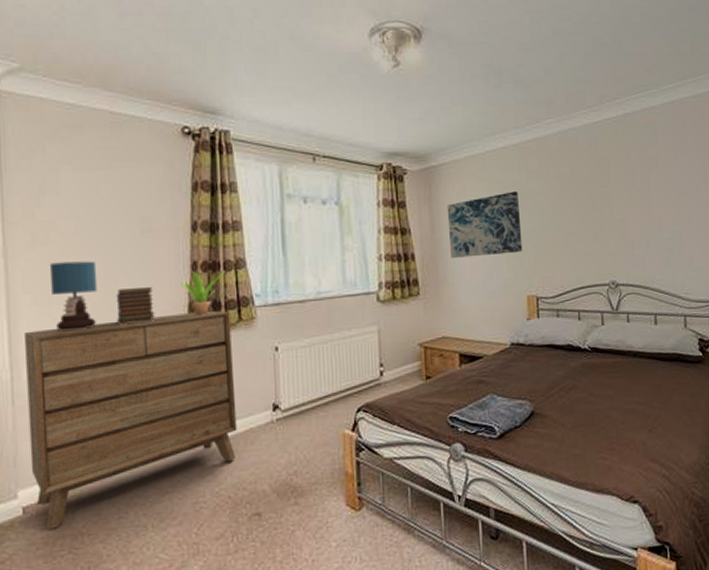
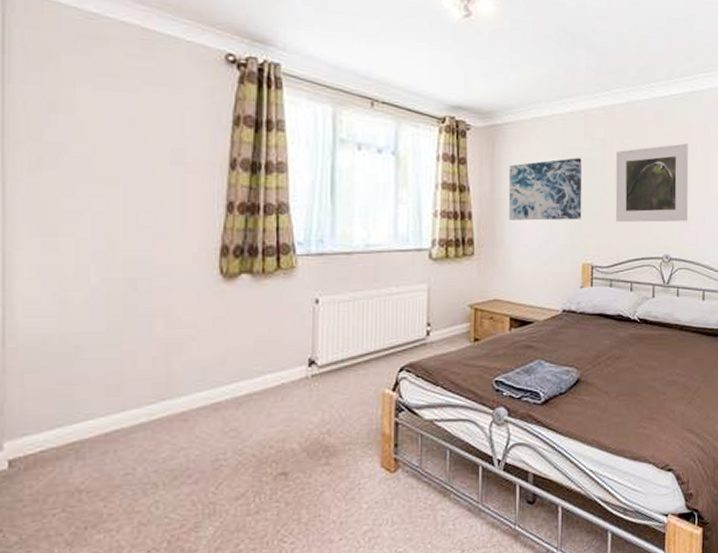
dresser: present [25,310,237,530] -> none [21,256,268,486]
table lamp: present [50,261,98,332] -> none [59,190,115,268]
book stack: present [116,287,155,325] -> none [136,225,181,265]
potted plant: present [180,270,225,316] -> none [213,213,265,260]
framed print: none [552,167,632,252] -> present [615,143,689,223]

